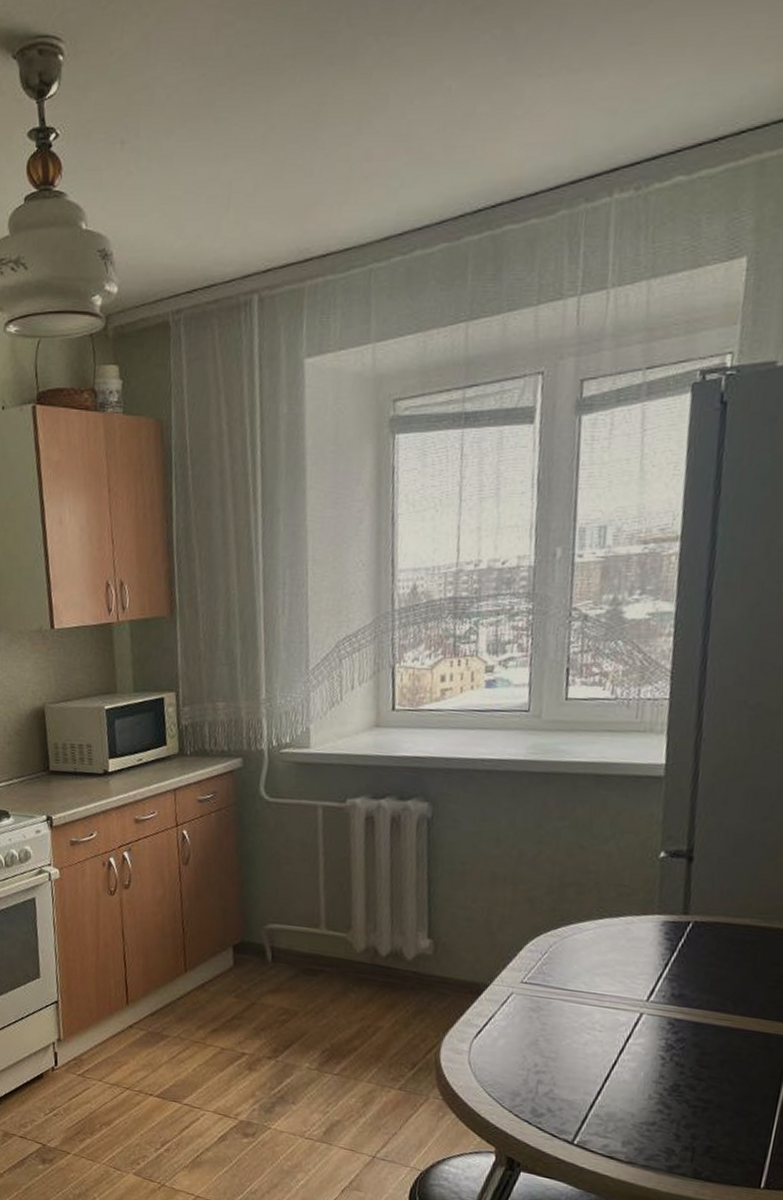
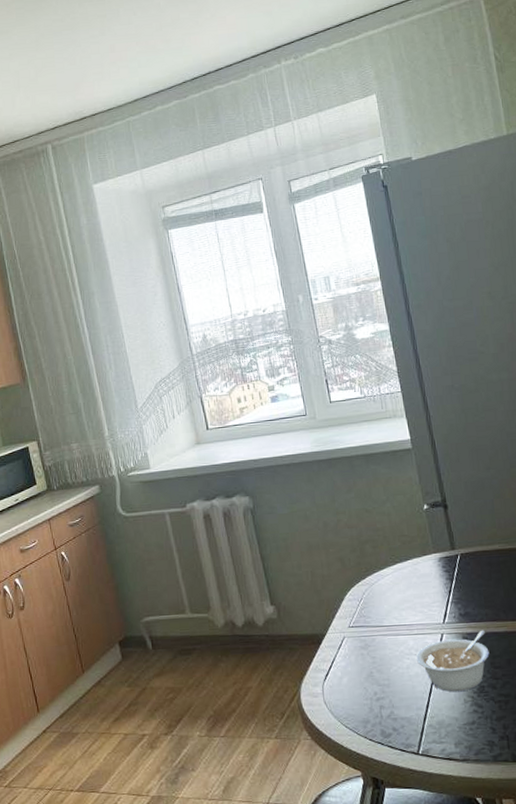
legume: none [598,1019,702,1086] -> present [415,630,490,692]

